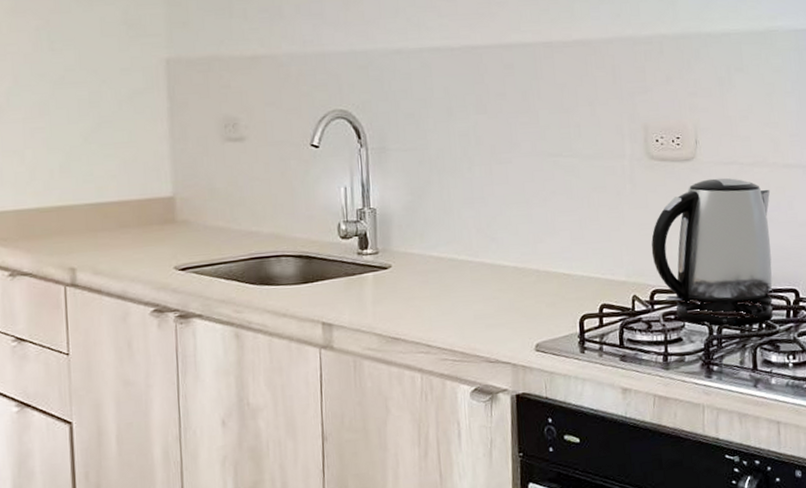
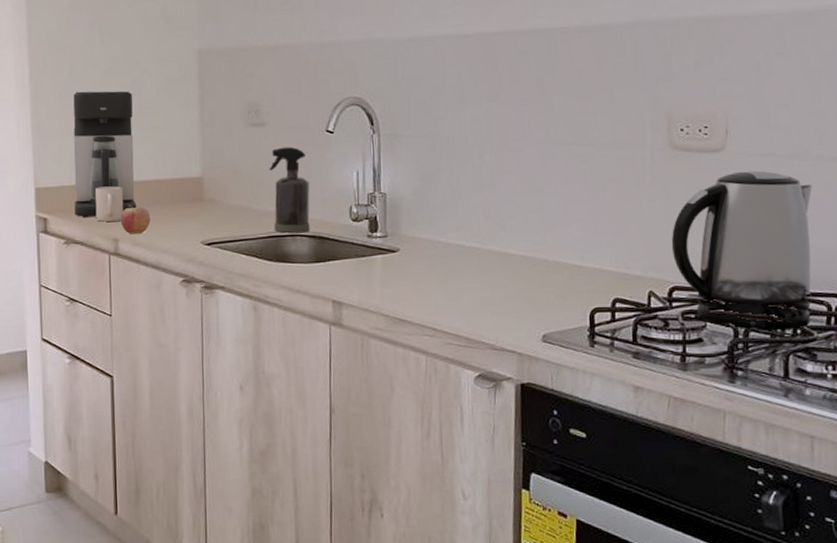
coffee maker: none [17,103,98,246] -> present [73,91,137,218]
mug: none [45,209,82,250] -> present [94,186,124,222]
fruit: none [77,229,114,262] -> present [120,204,150,235]
spray bottle: none [249,162,296,254] -> present [269,146,310,233]

